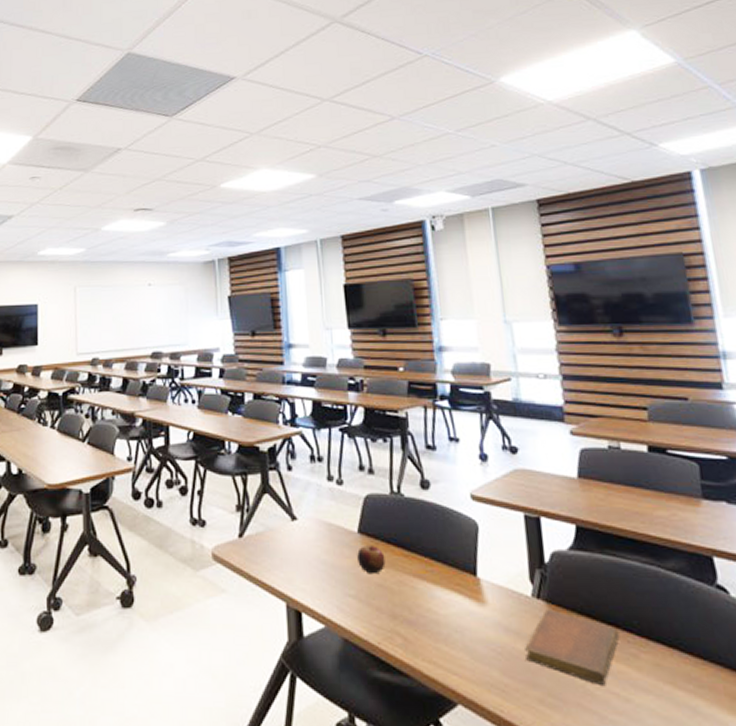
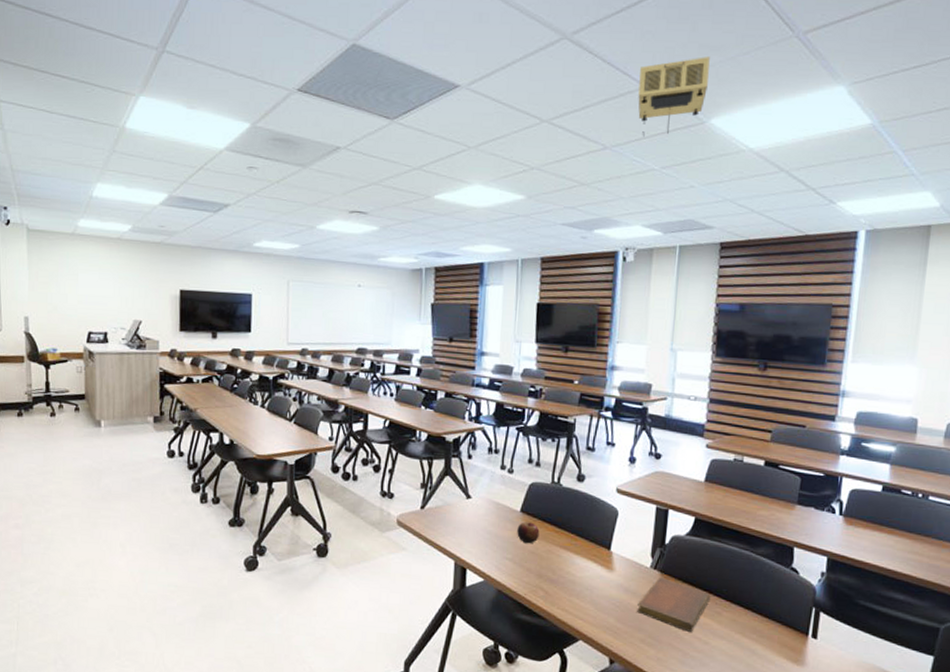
projector: none [416,20,490,103] -> present [638,57,710,137]

